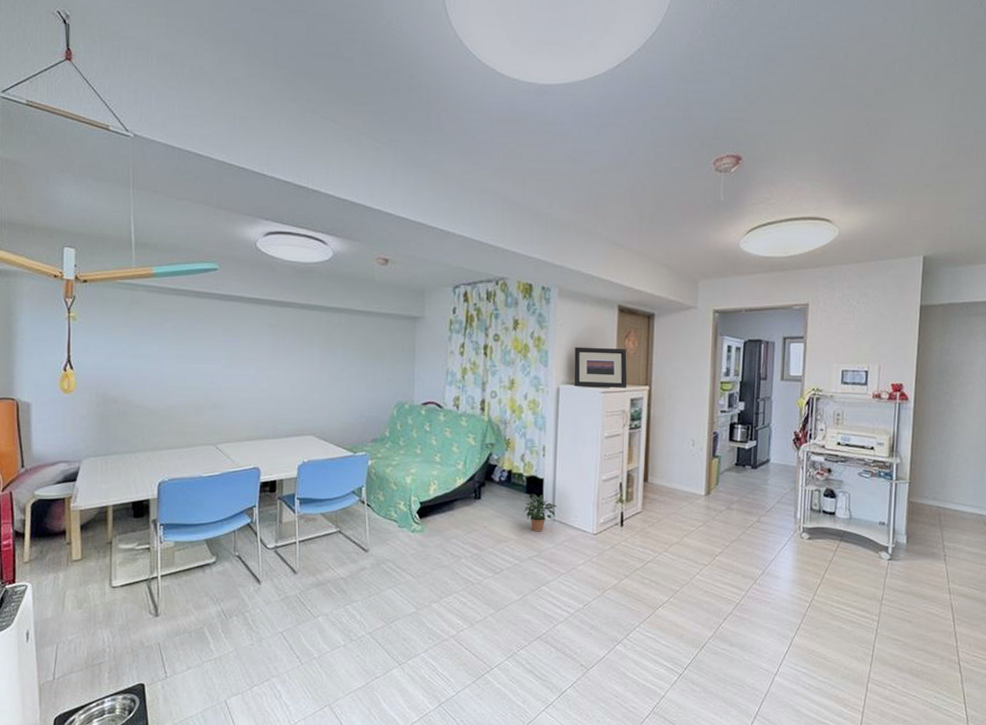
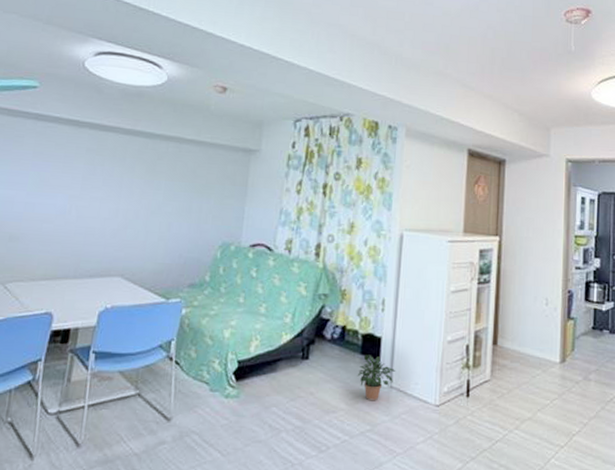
picture frame: present [574,347,627,388] -> none [418,190,476,238]

